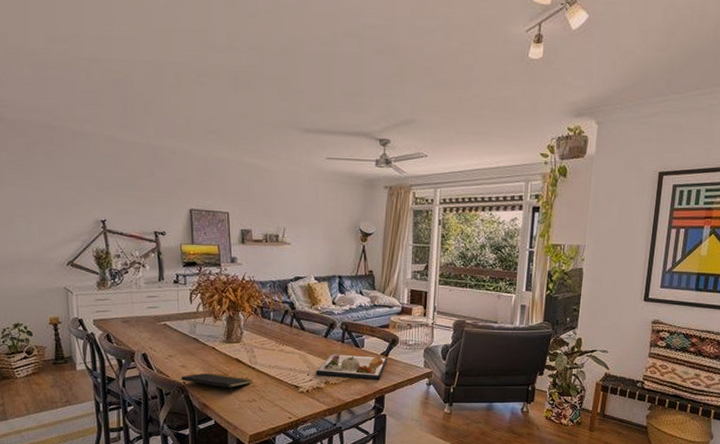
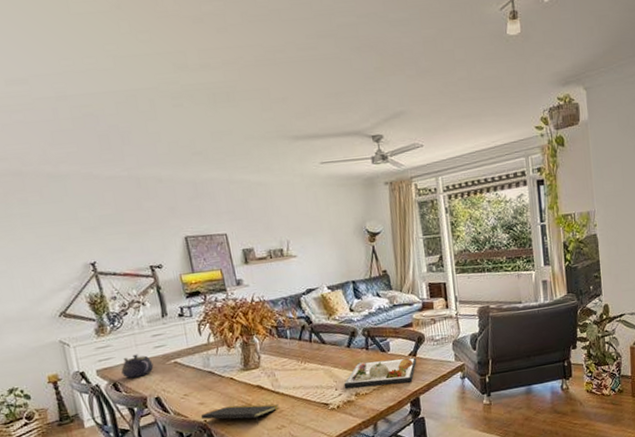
teapot: none [115,311,145,332] -> present [121,354,154,379]

